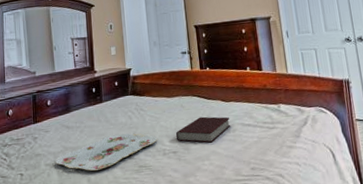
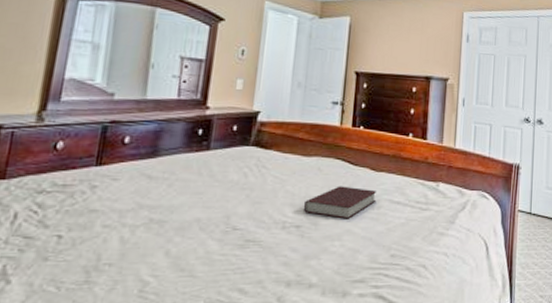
serving tray: present [56,133,158,171] -> none [120,194,278,242]

